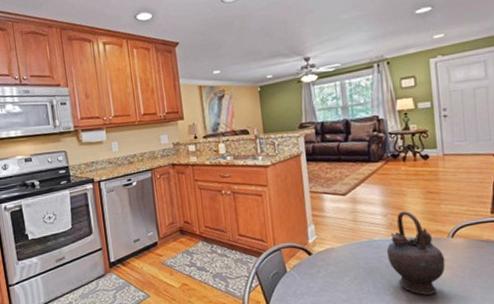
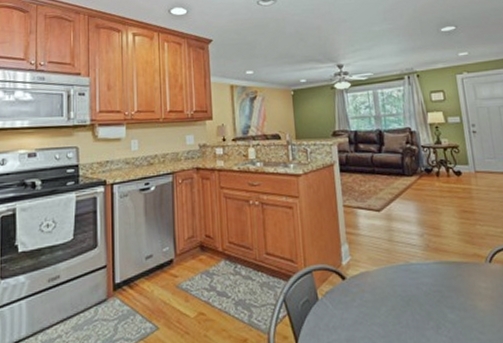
teapot: present [386,211,446,295] -> none [424,231,486,330]

